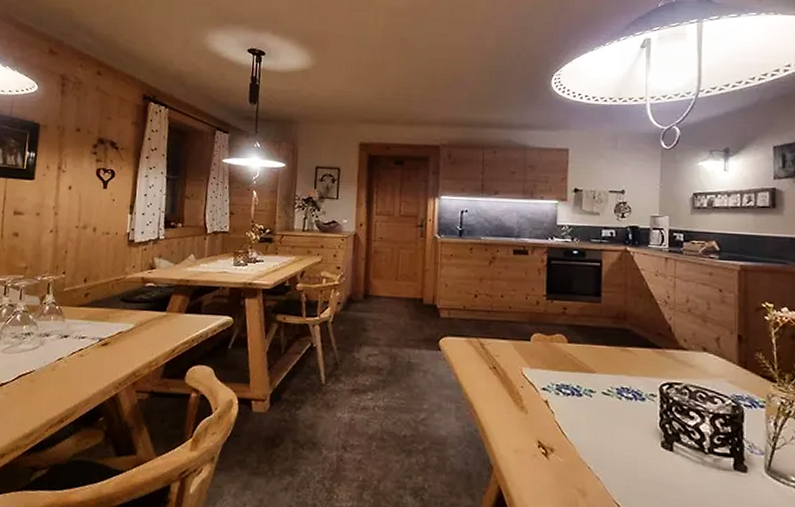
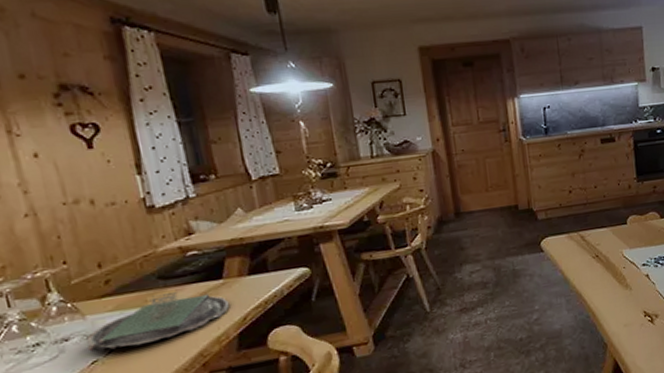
plate: none [58,314,166,353] -> present [86,292,230,352]

